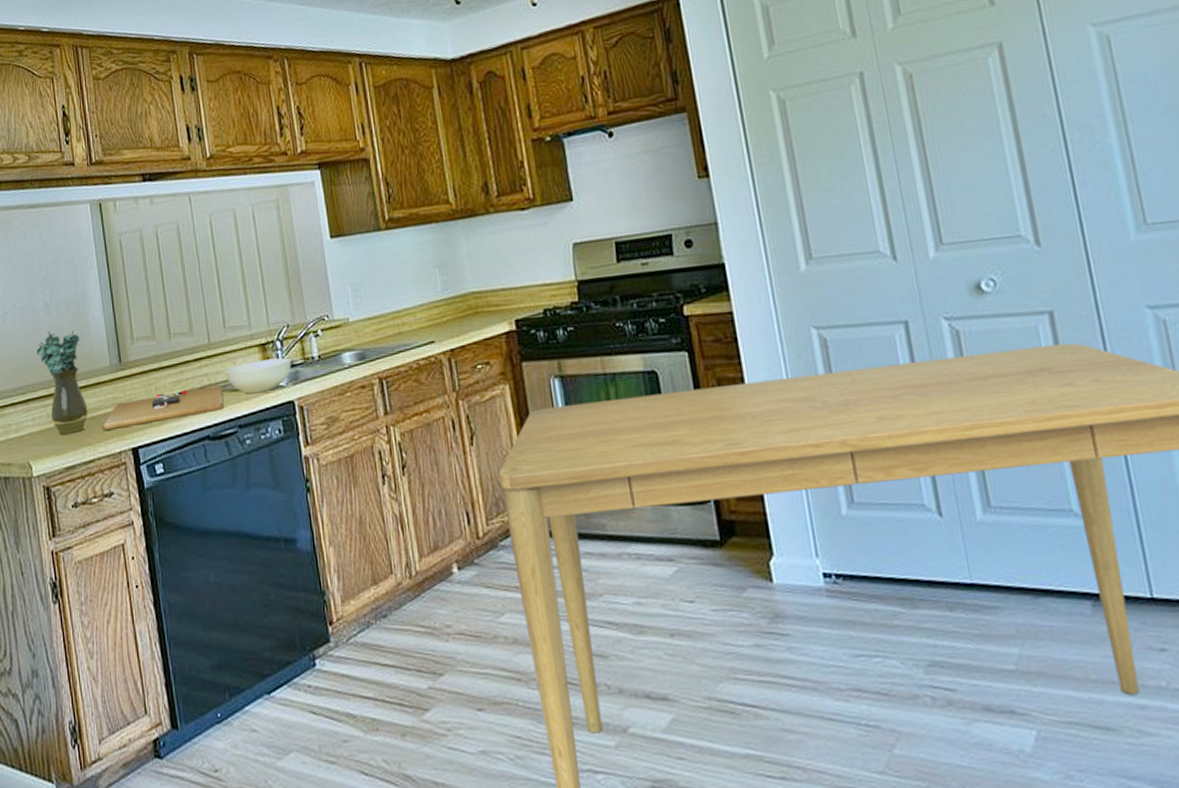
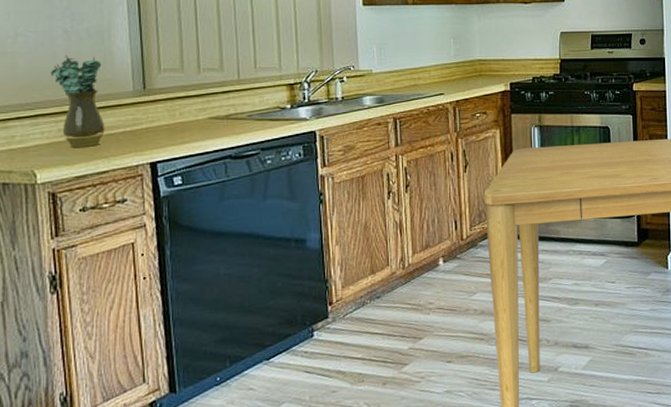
cutting board: present [102,385,224,431] -> none [119,115,248,147]
bowl: present [224,357,292,394] -> none [251,96,317,124]

